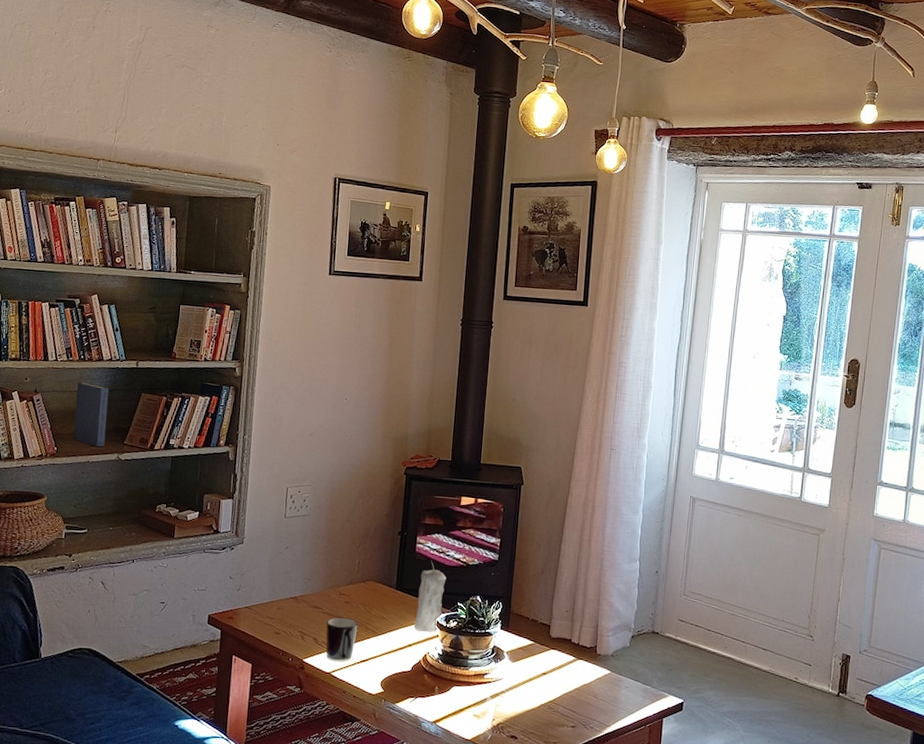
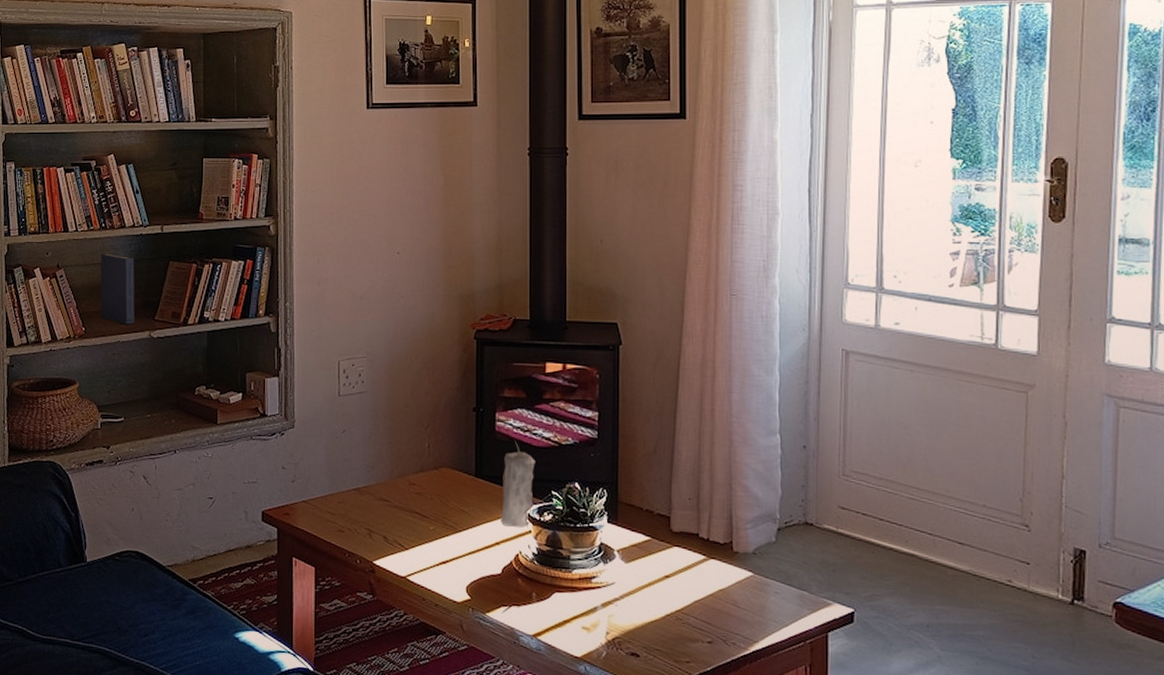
mug: present [325,617,358,663] -> none [397,511,434,566]

